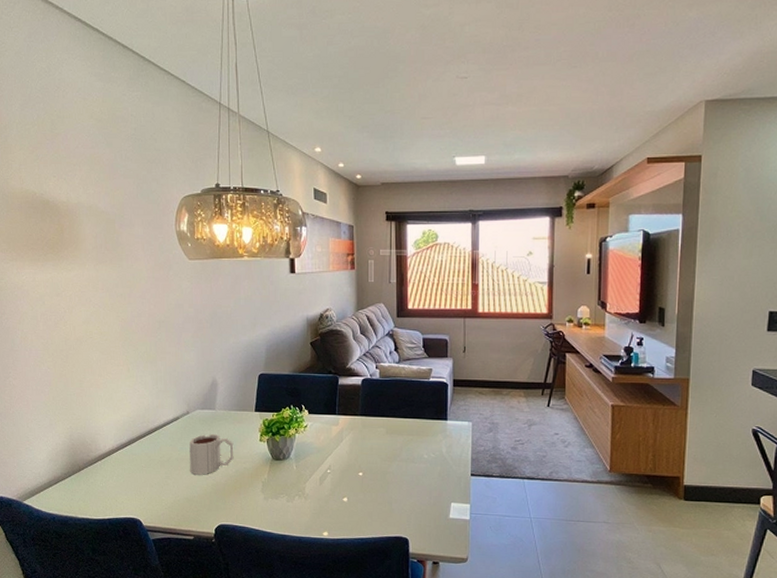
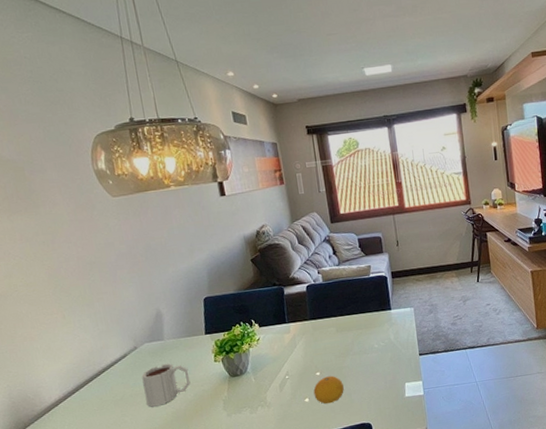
fruit: none [353,479,385,508] -> present [313,375,344,404]

